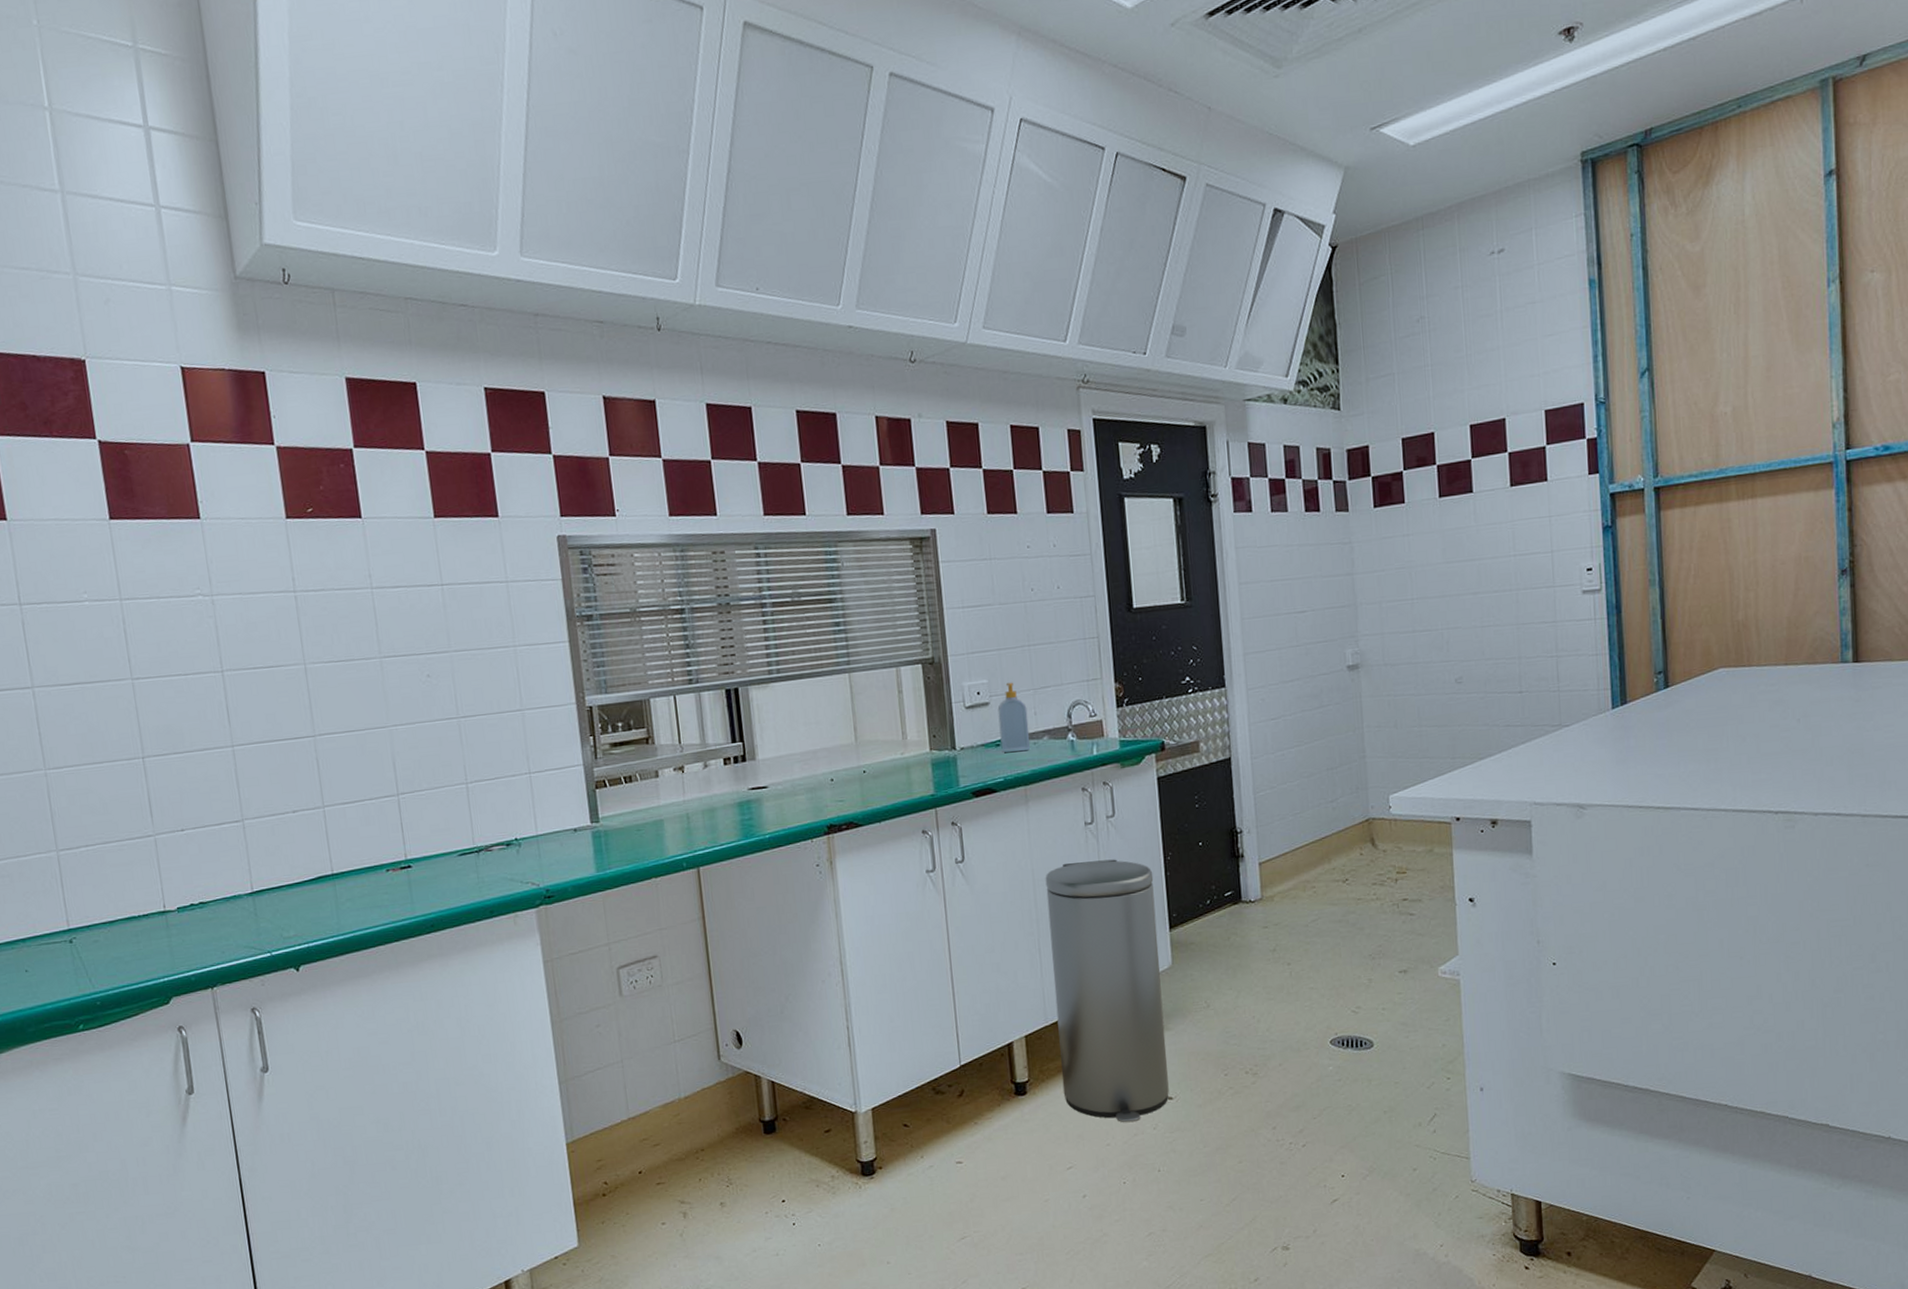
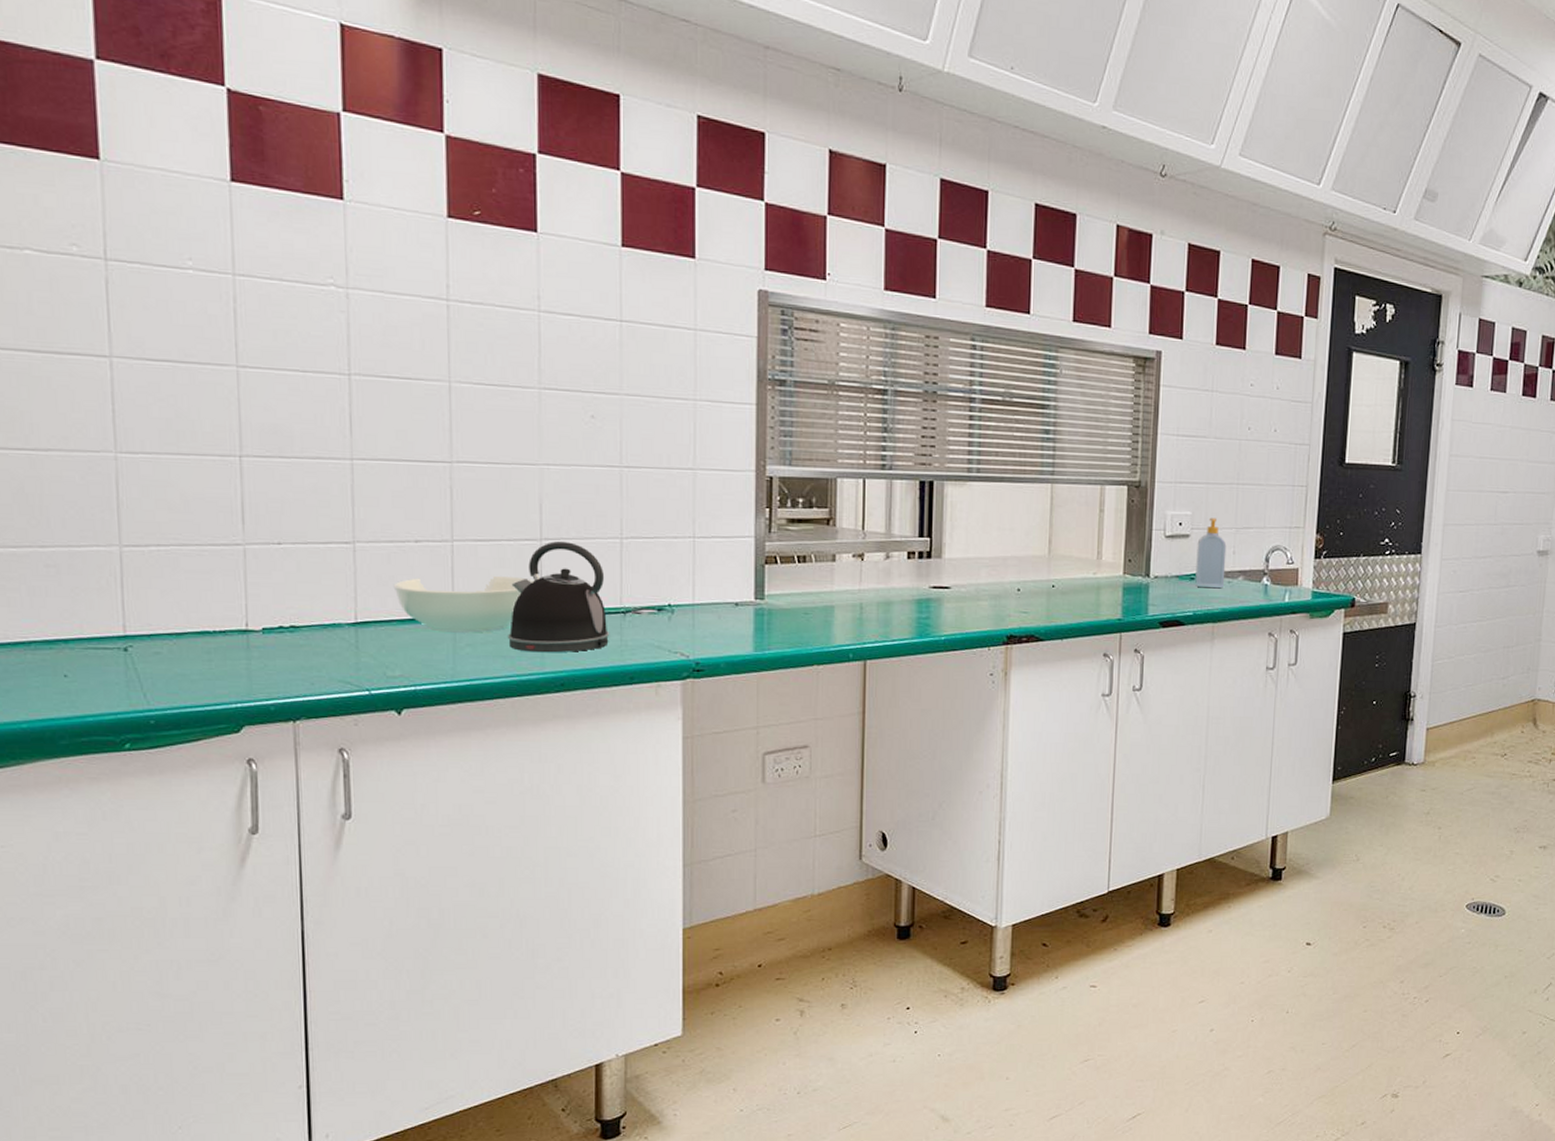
bowl: none [279,831,397,892] -> present [393,575,535,633]
kettle: none [378,793,468,900] -> present [507,541,610,653]
pedal bin: present [1045,859,1169,1123] -> none [1206,705,1325,964]

